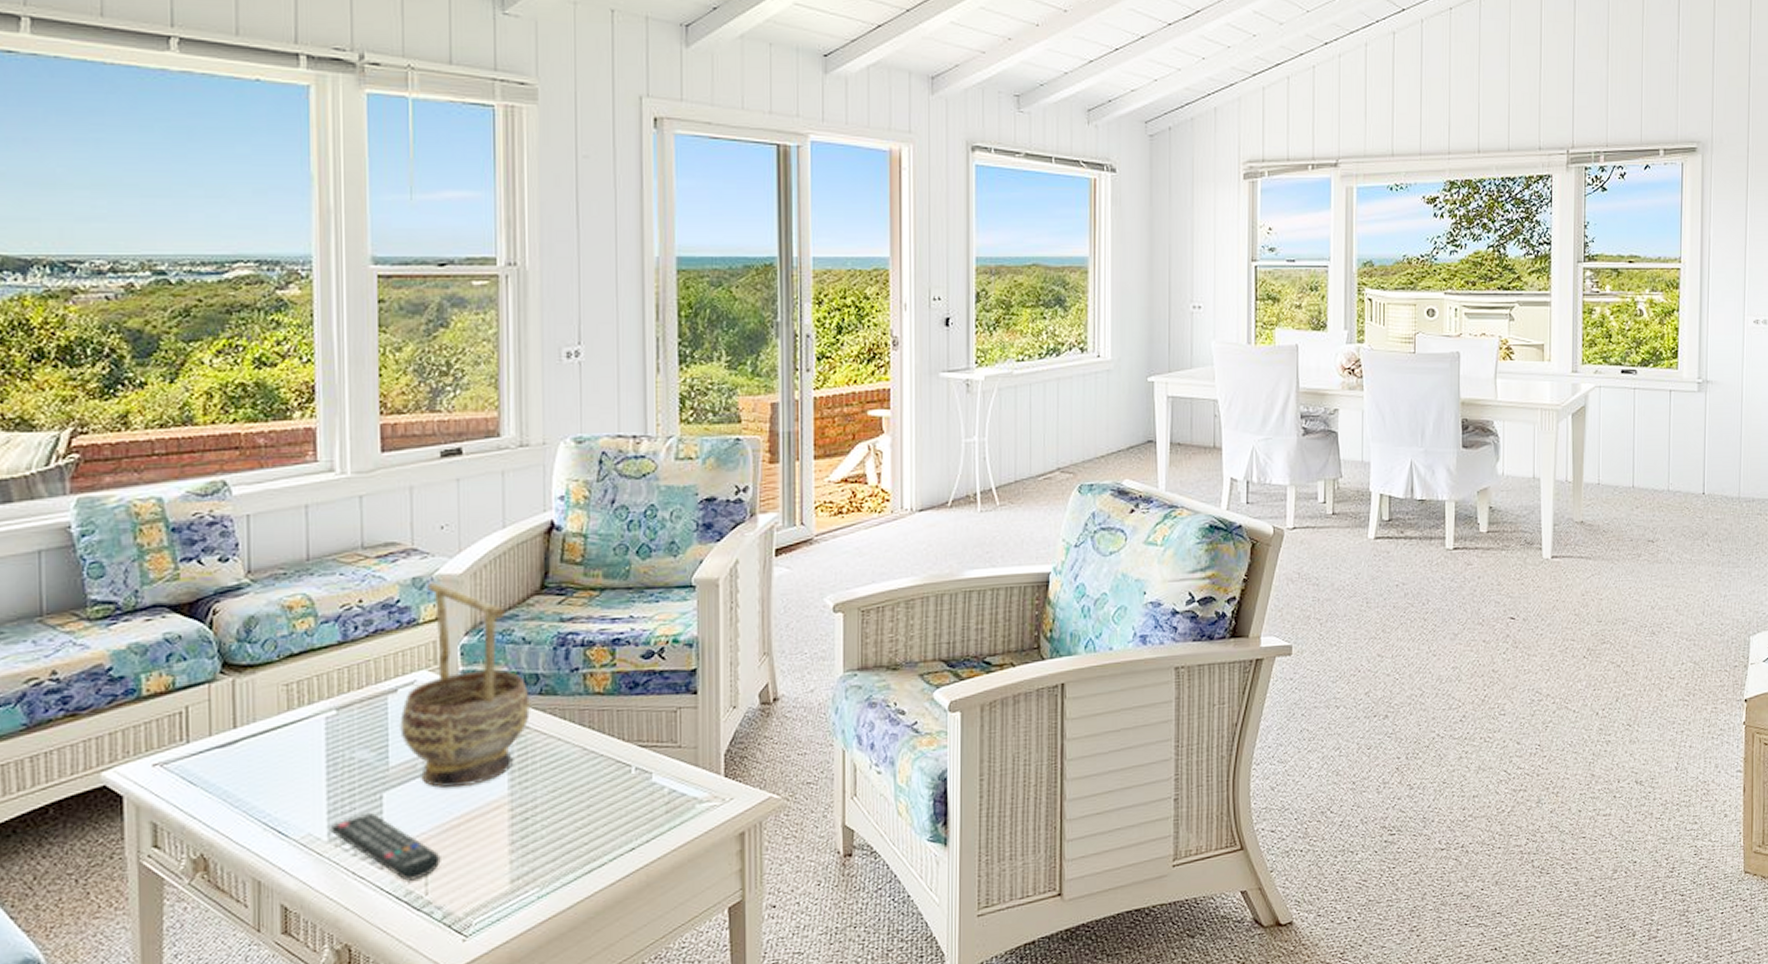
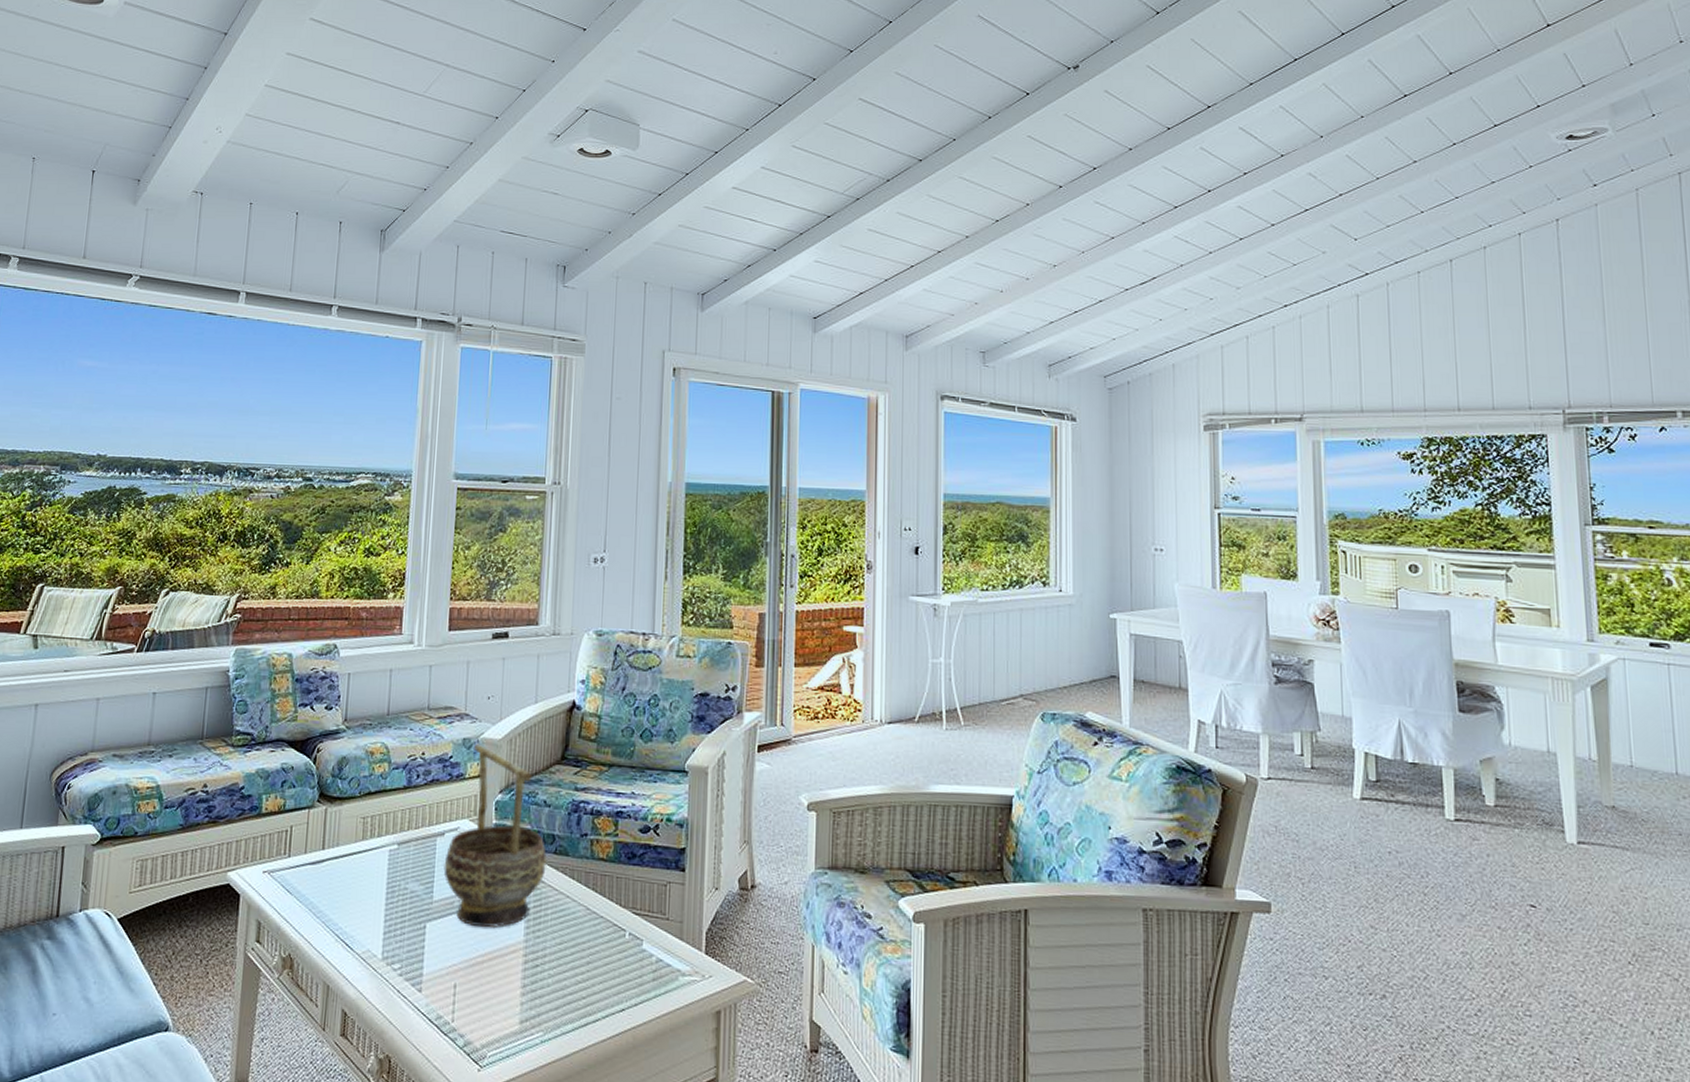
remote control: present [330,812,441,881] -> none [384,938,466,1007]

